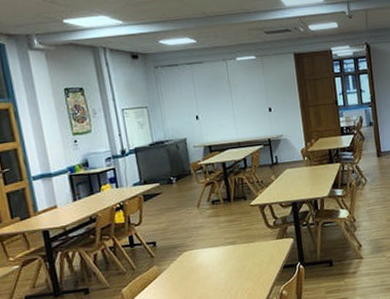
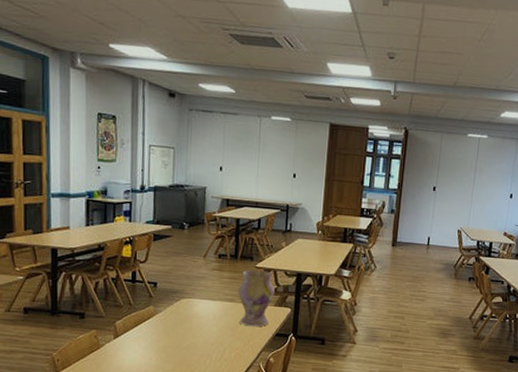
vase: none [237,206,274,265] -> present [238,269,275,327]

